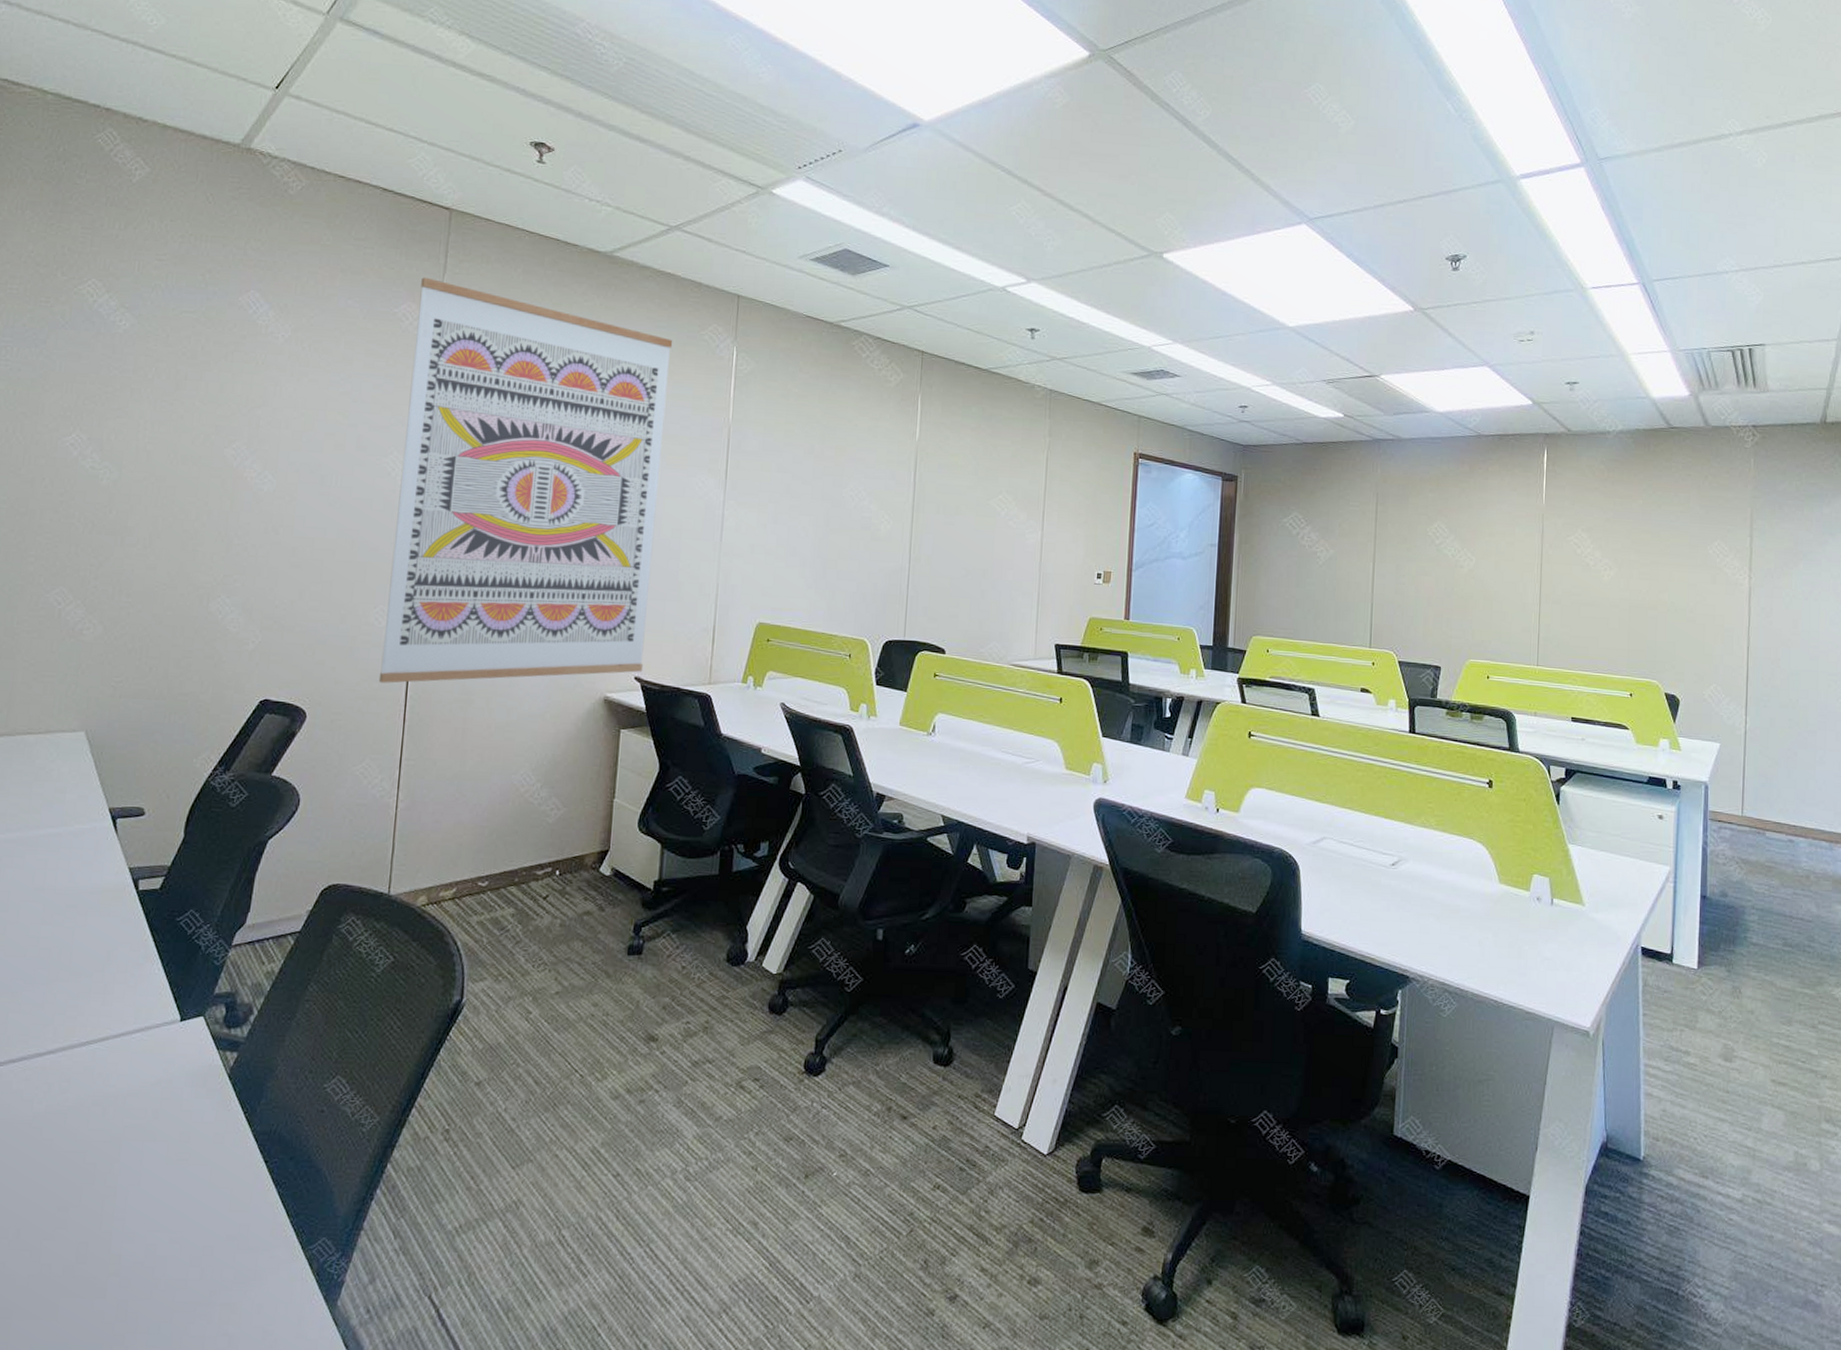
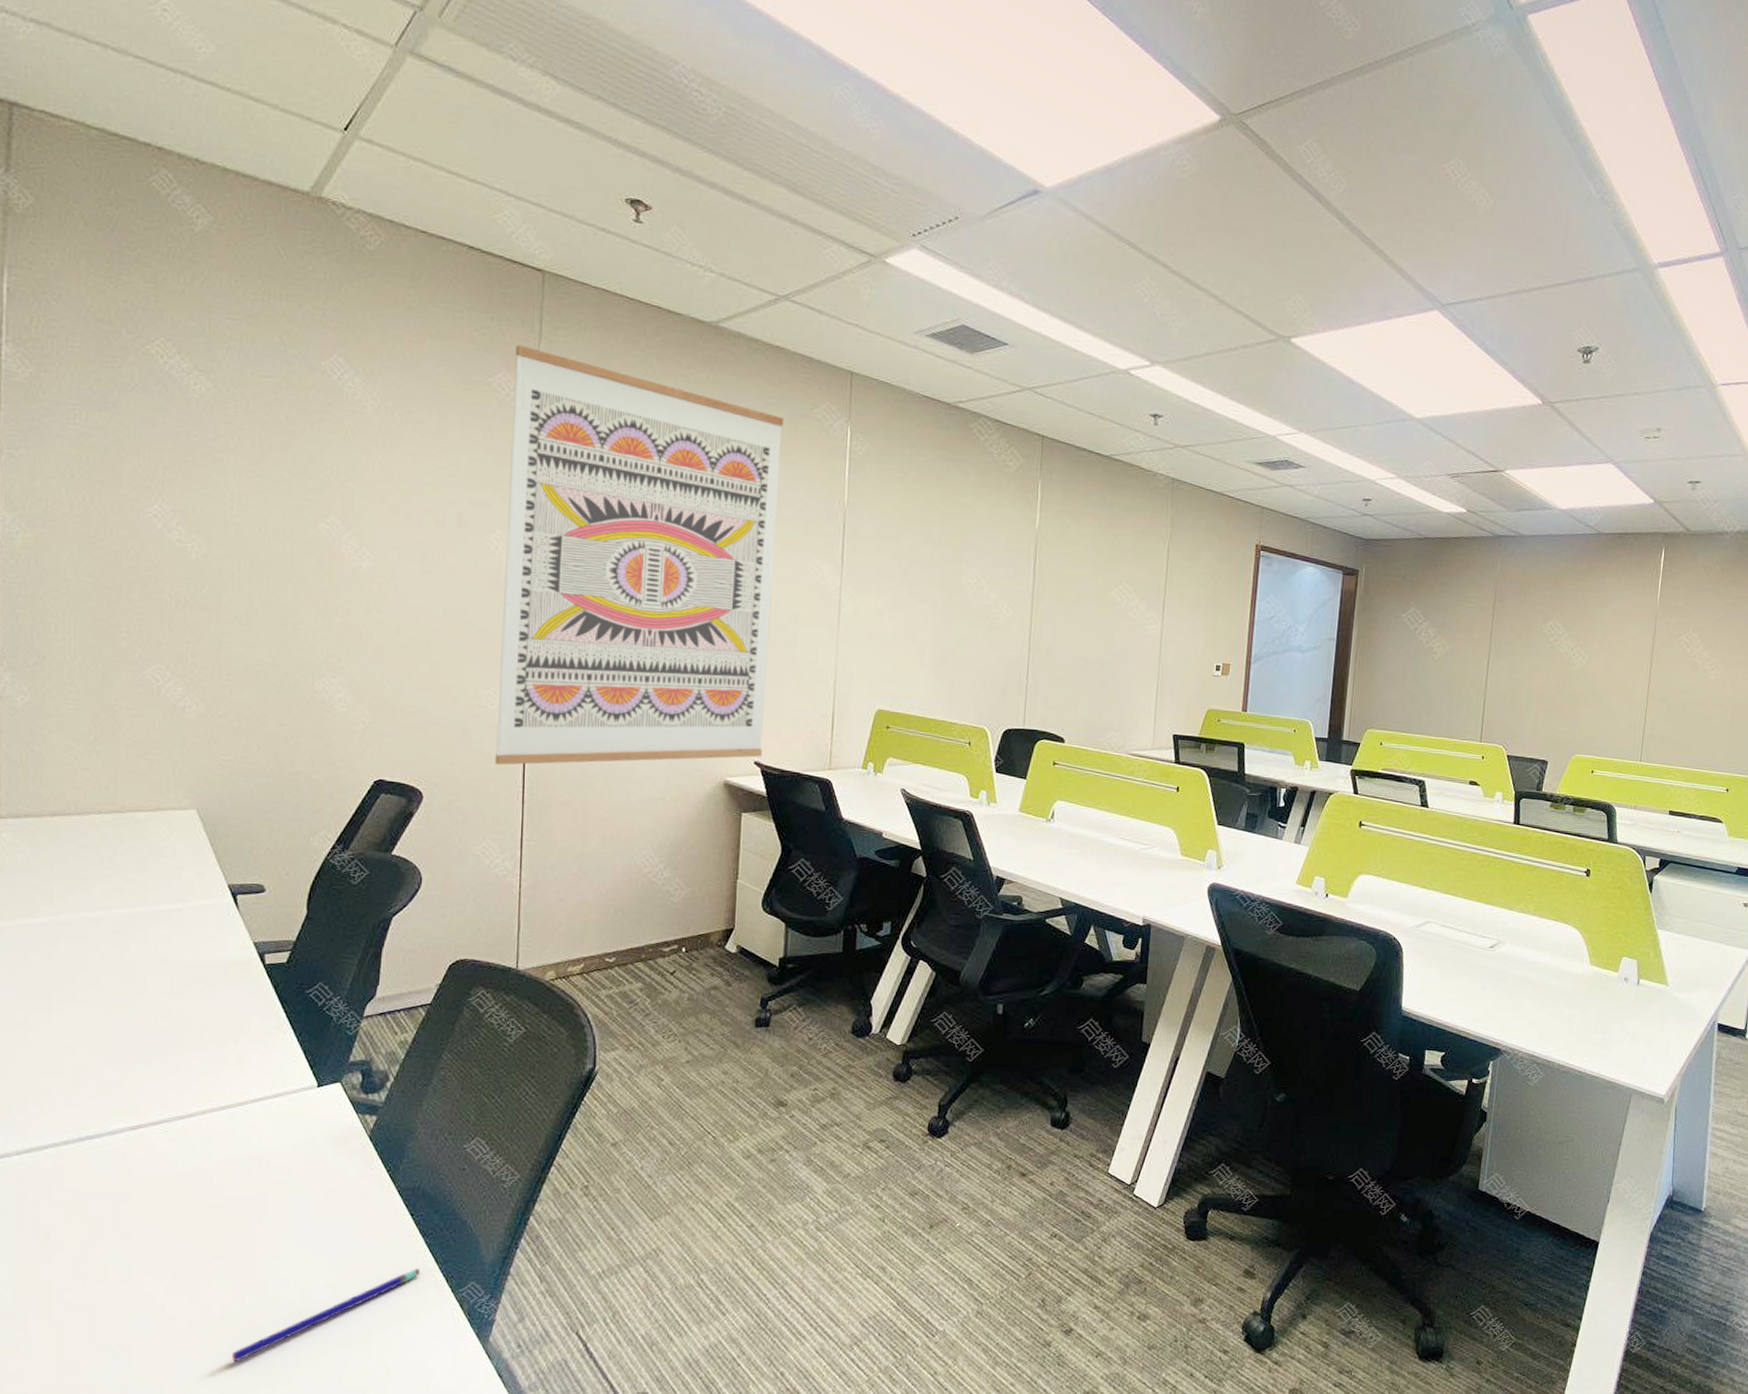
pen: none [69,1222,271,1328] -> present [232,1268,421,1362]

